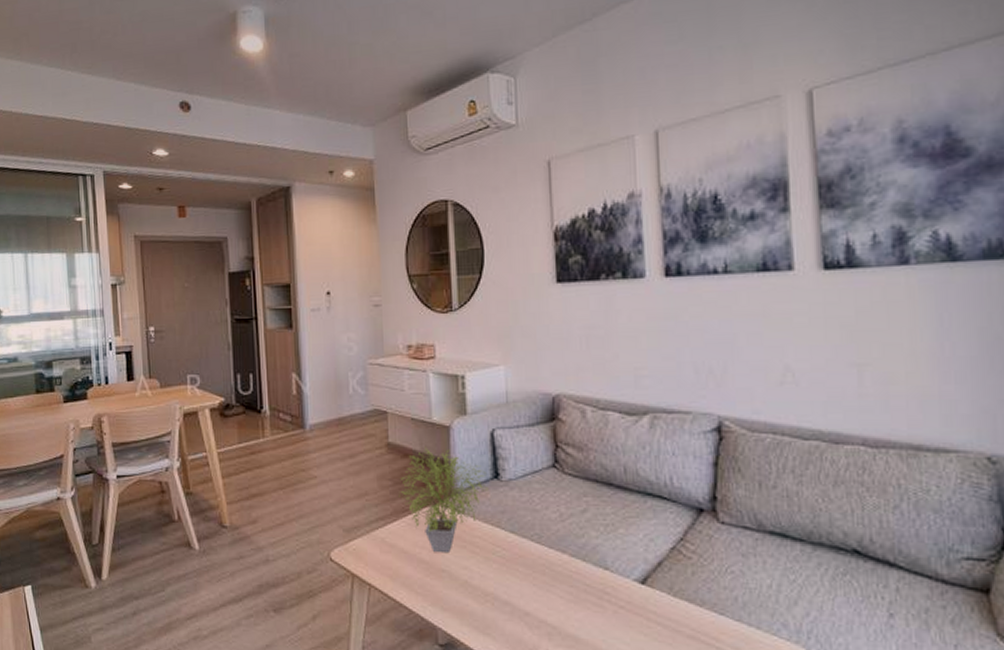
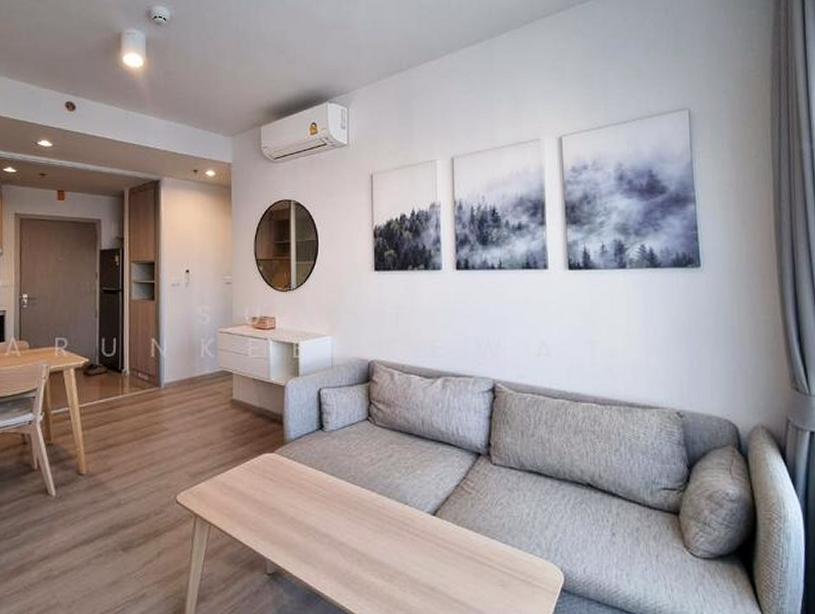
potted plant: present [399,446,488,554] -> none [239,402,314,494]

